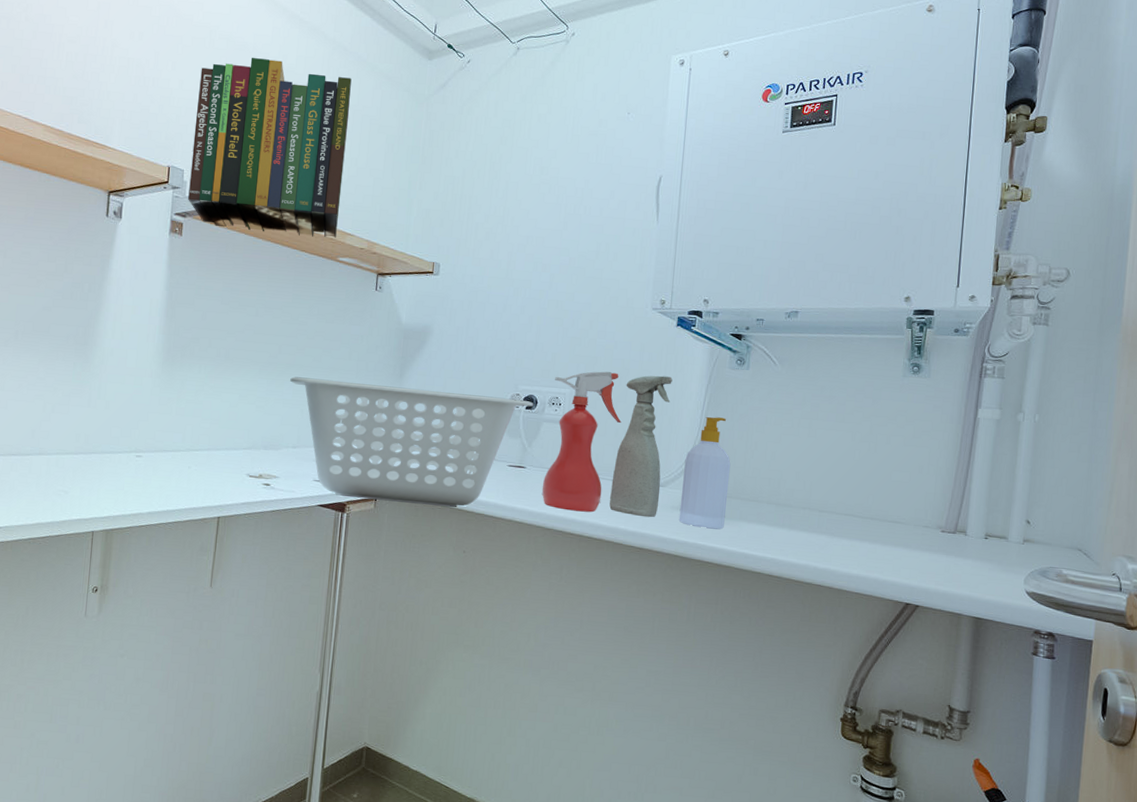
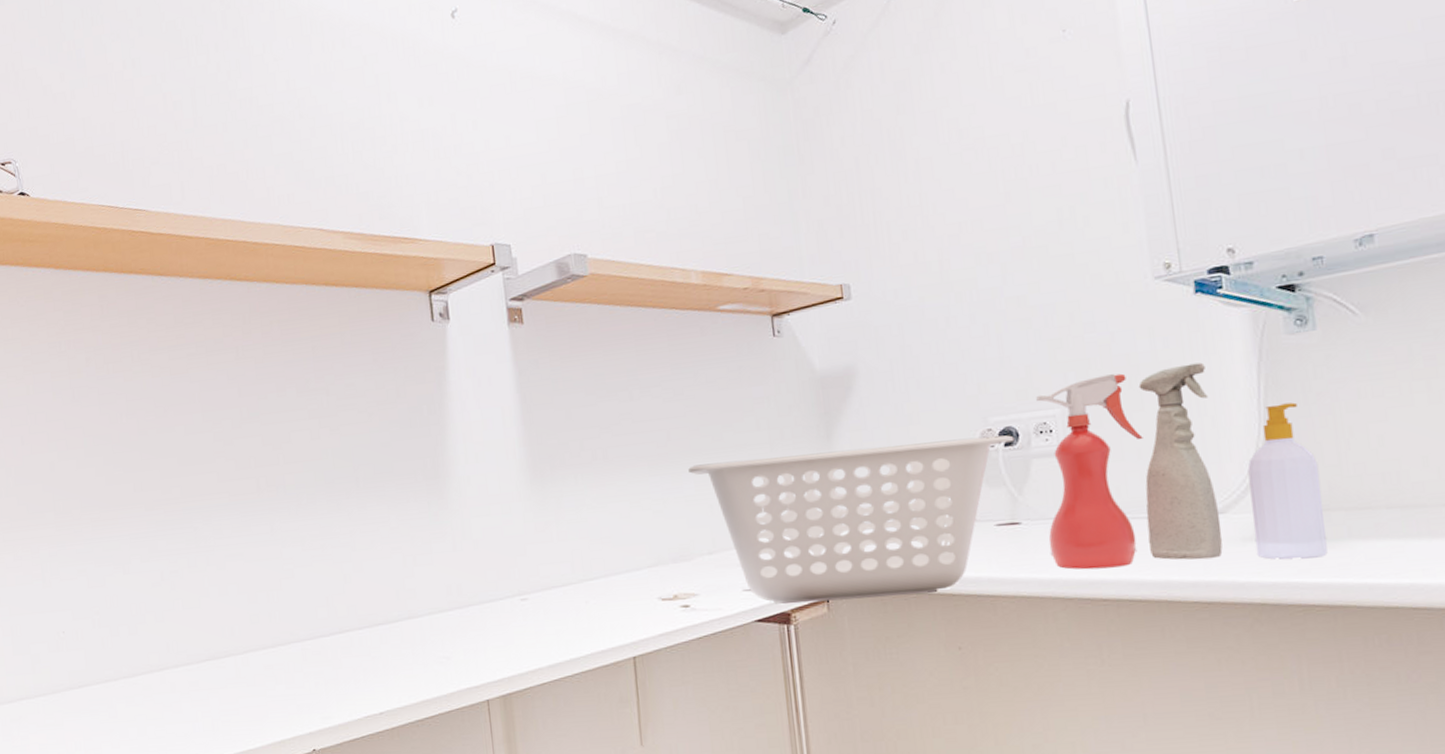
books: present [188,58,352,238] -> none [507,83,710,303]

